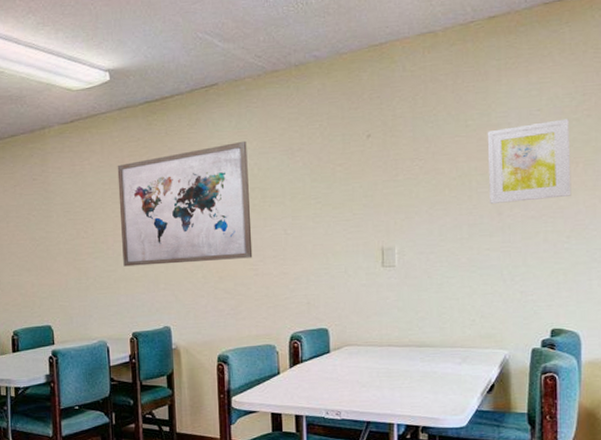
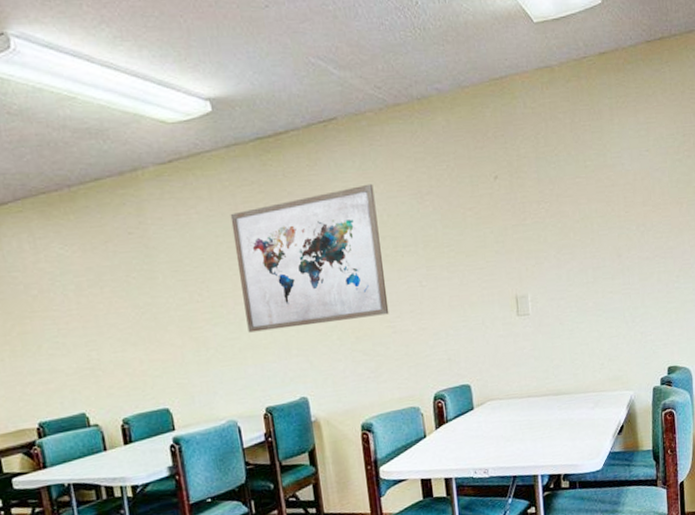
wall art: present [487,119,572,204] -> none [604,159,678,246]

